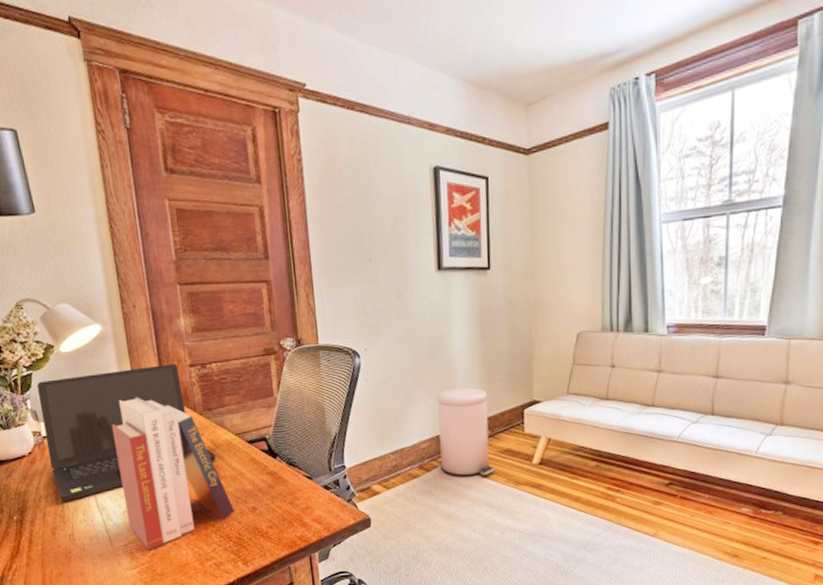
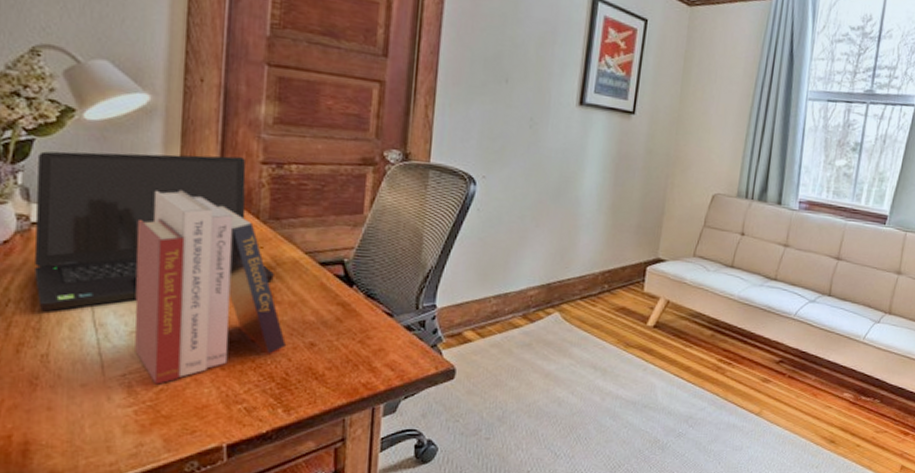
pedal bin: present [435,387,496,477] -> none [546,233,610,334]

